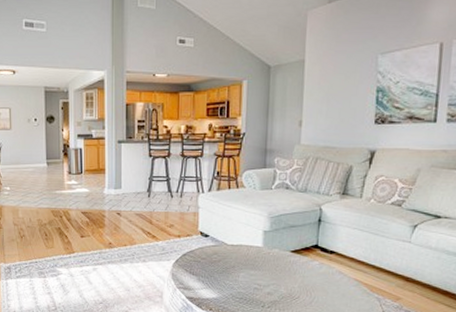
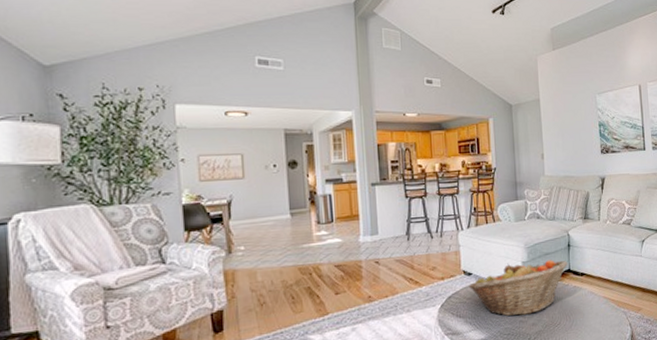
fruit basket: none [204,230,316,283] -> present [468,260,568,316]

